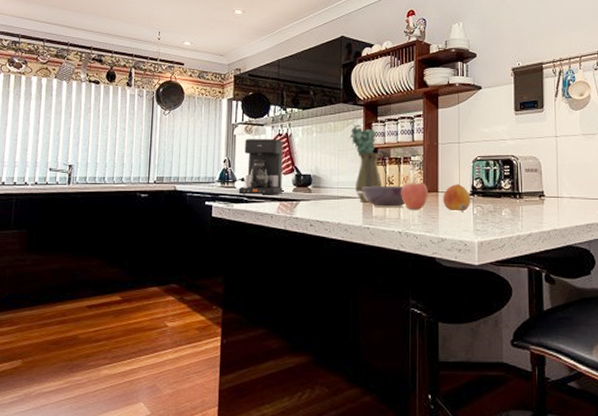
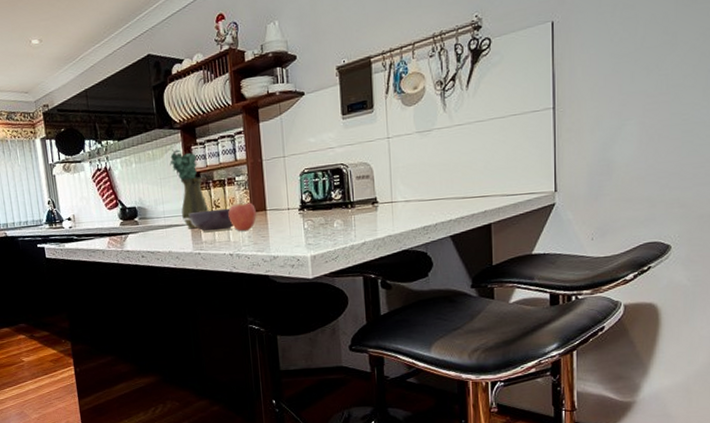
coffee maker: present [238,138,283,195] -> none [65,174,110,234]
fruit: present [443,184,471,212] -> none [271,200,301,229]

